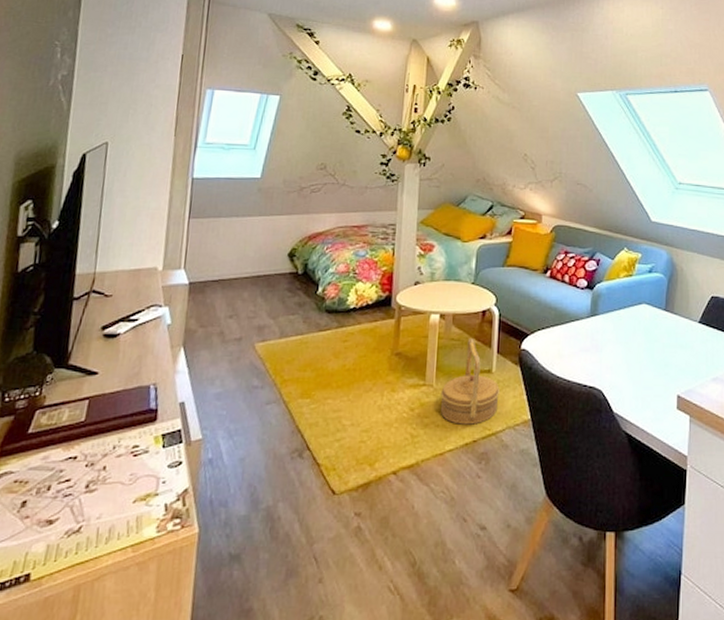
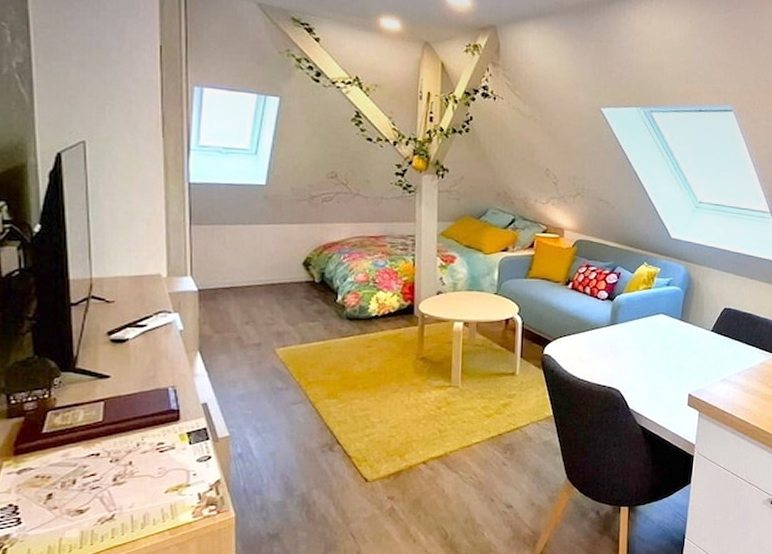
basket: present [441,339,501,425] -> none [467,345,524,421]

